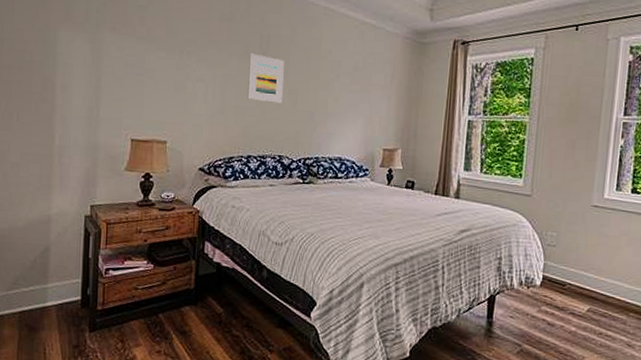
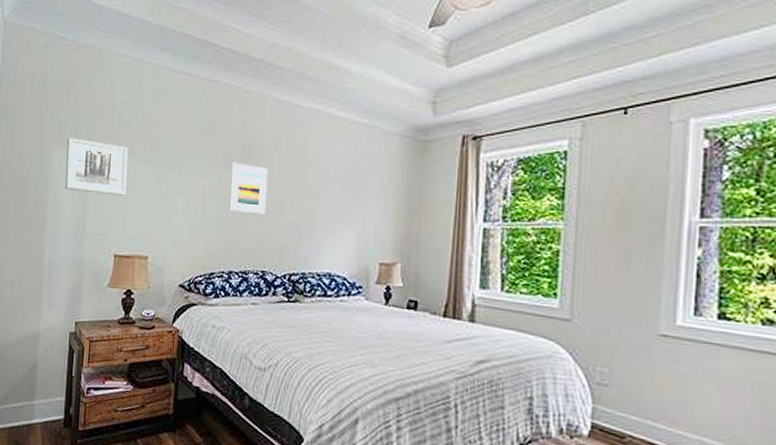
wall art: none [75,18,144,81] -> present [64,137,128,196]

